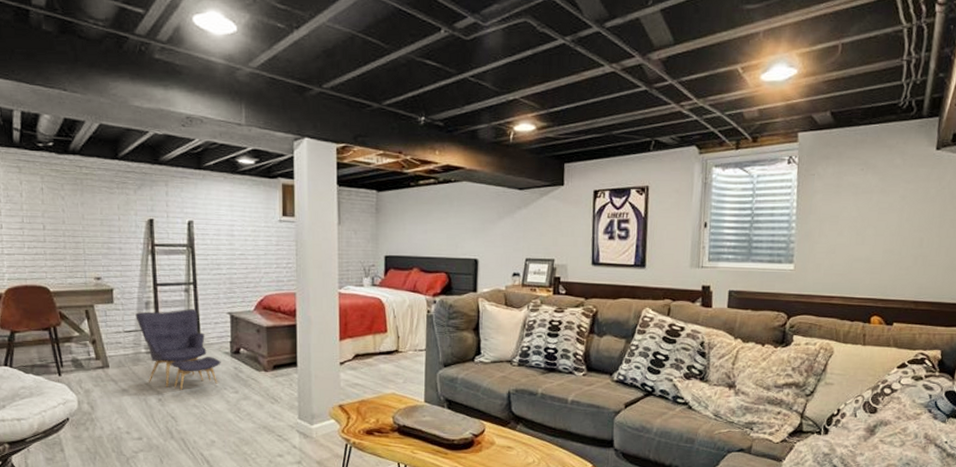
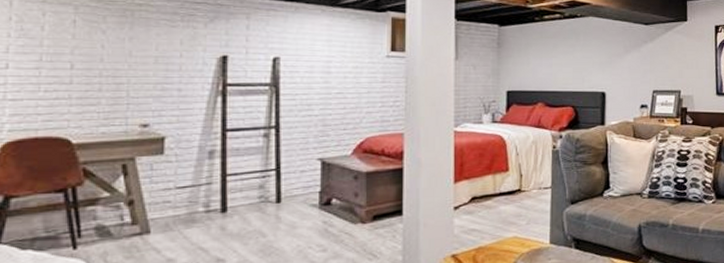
armchair: present [135,309,221,390] -> none [194,157,306,254]

